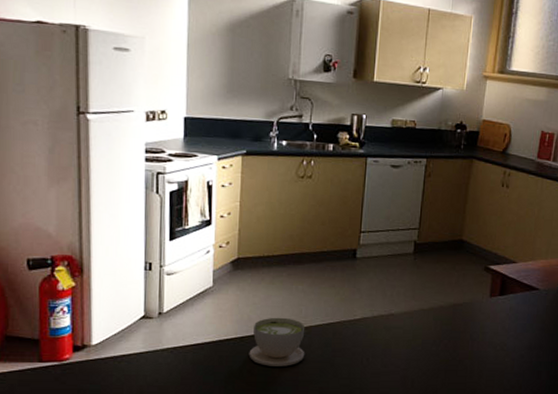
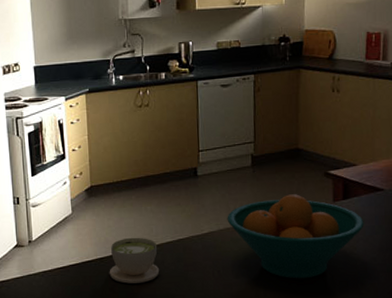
fruit bowl: none [382,286,517,372] -> present [227,194,364,279]

